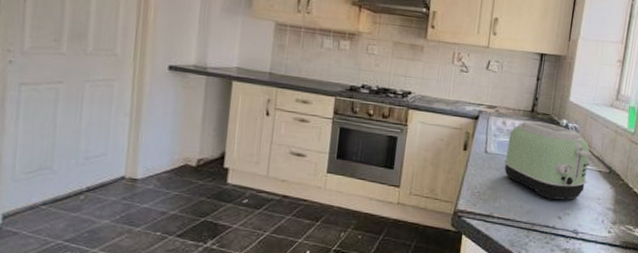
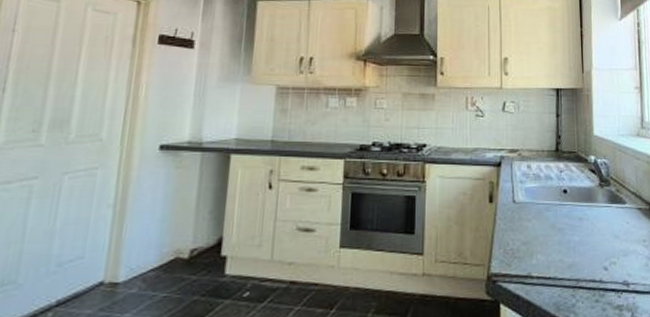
toaster: present [504,121,591,200] -> none [535,161,628,249]

